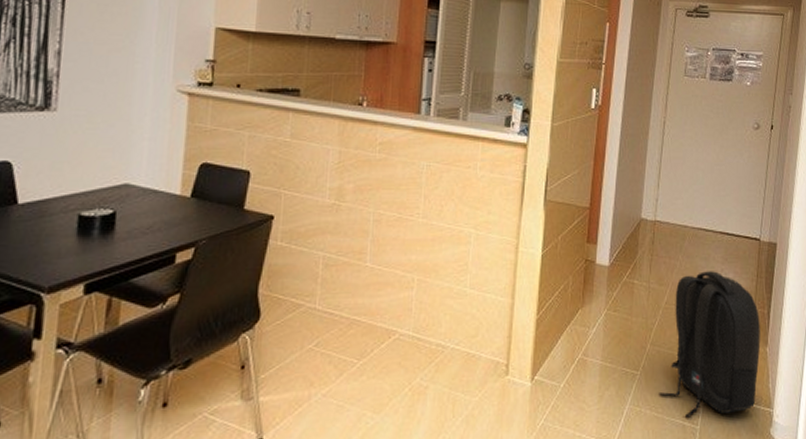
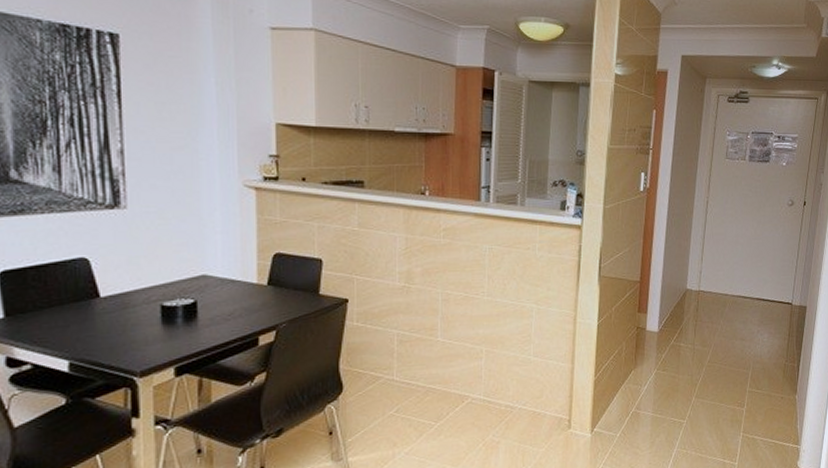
backpack: present [659,271,761,418] -> none [702,332,791,456]

